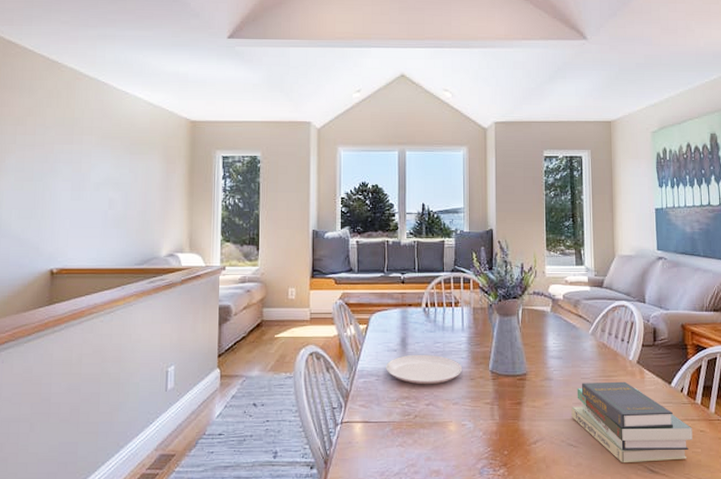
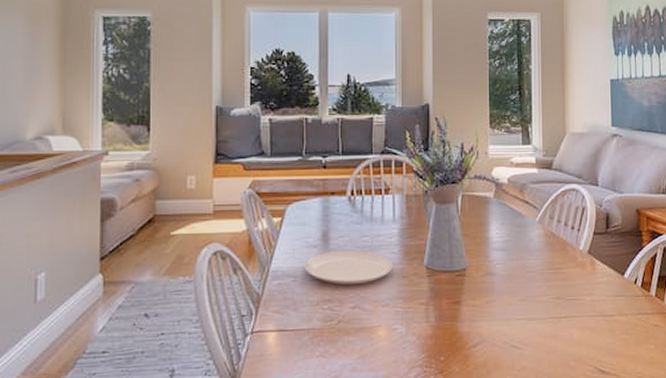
books: present [571,381,693,464] -> none [515,274,646,365]

